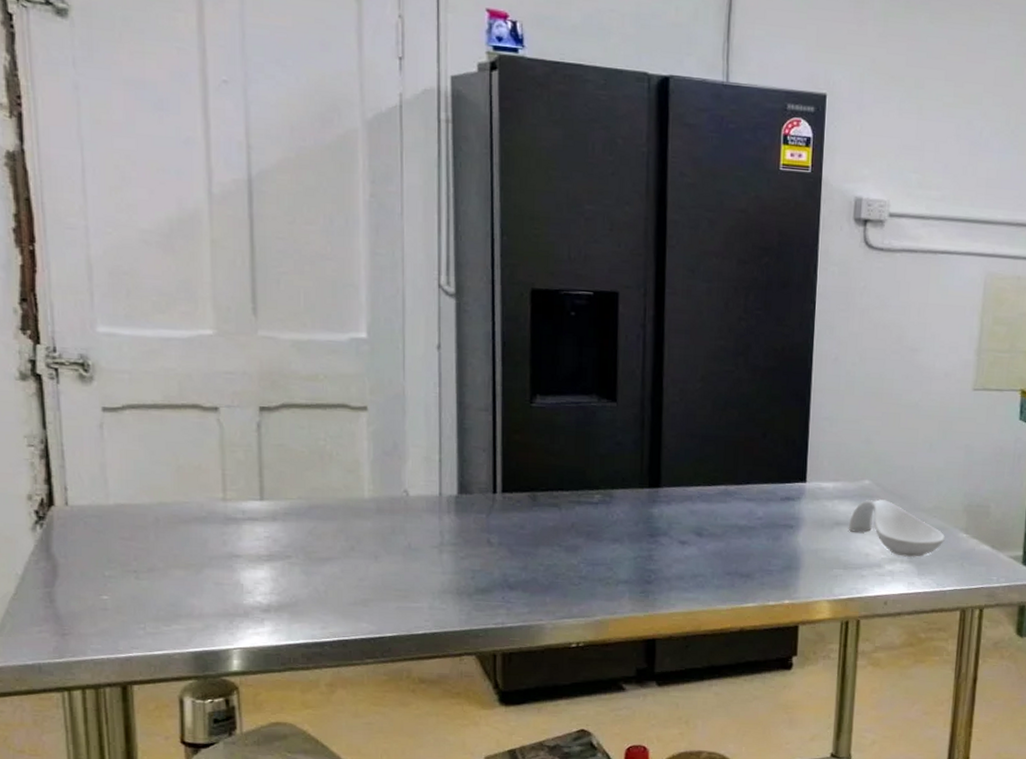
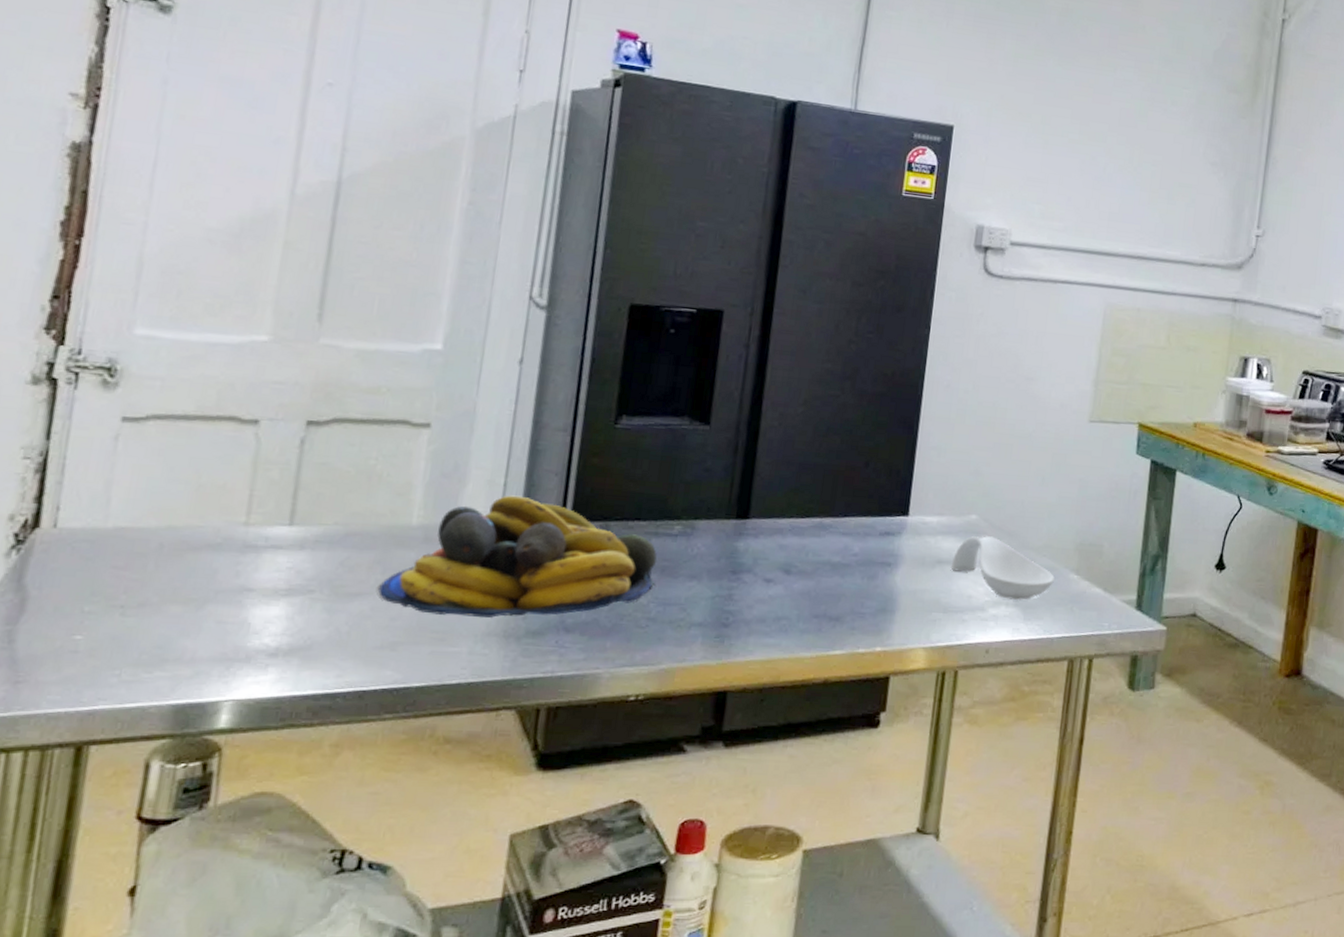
fruit bowl: none [345,470,583,578] -> present [378,495,657,618]

